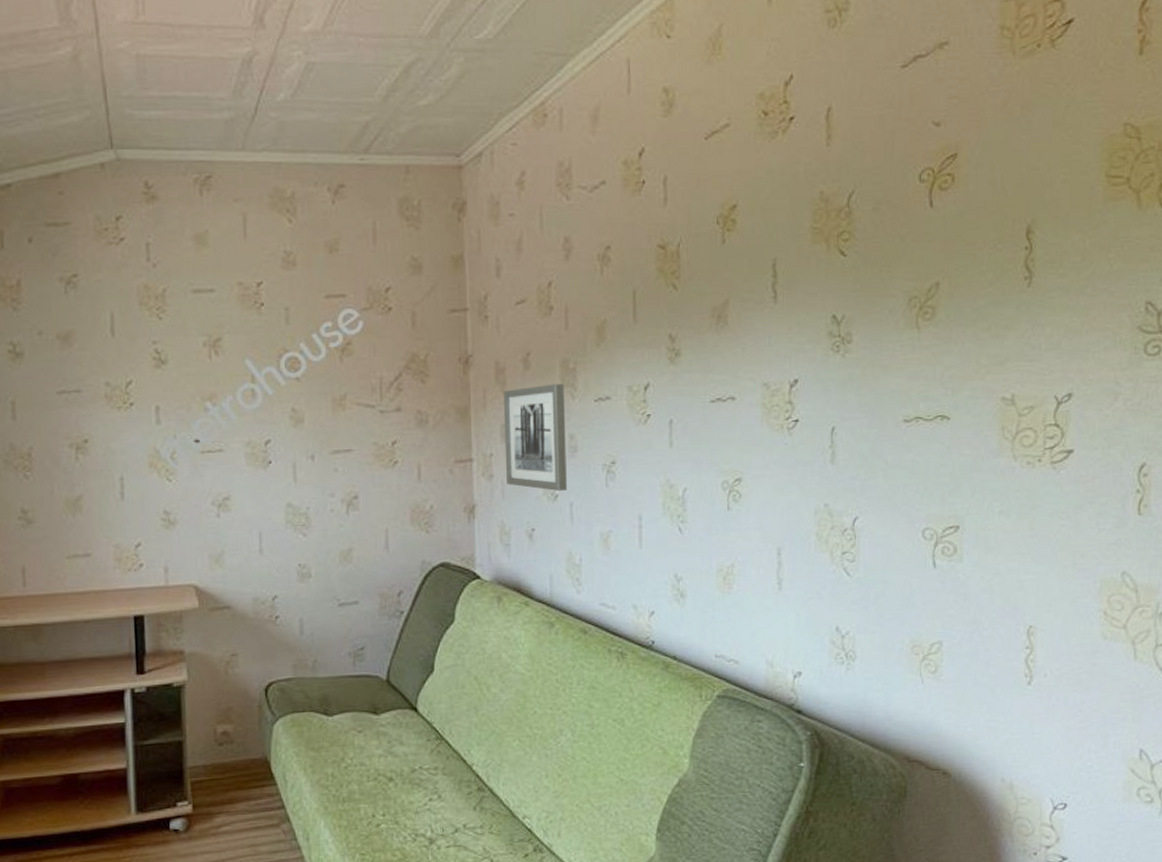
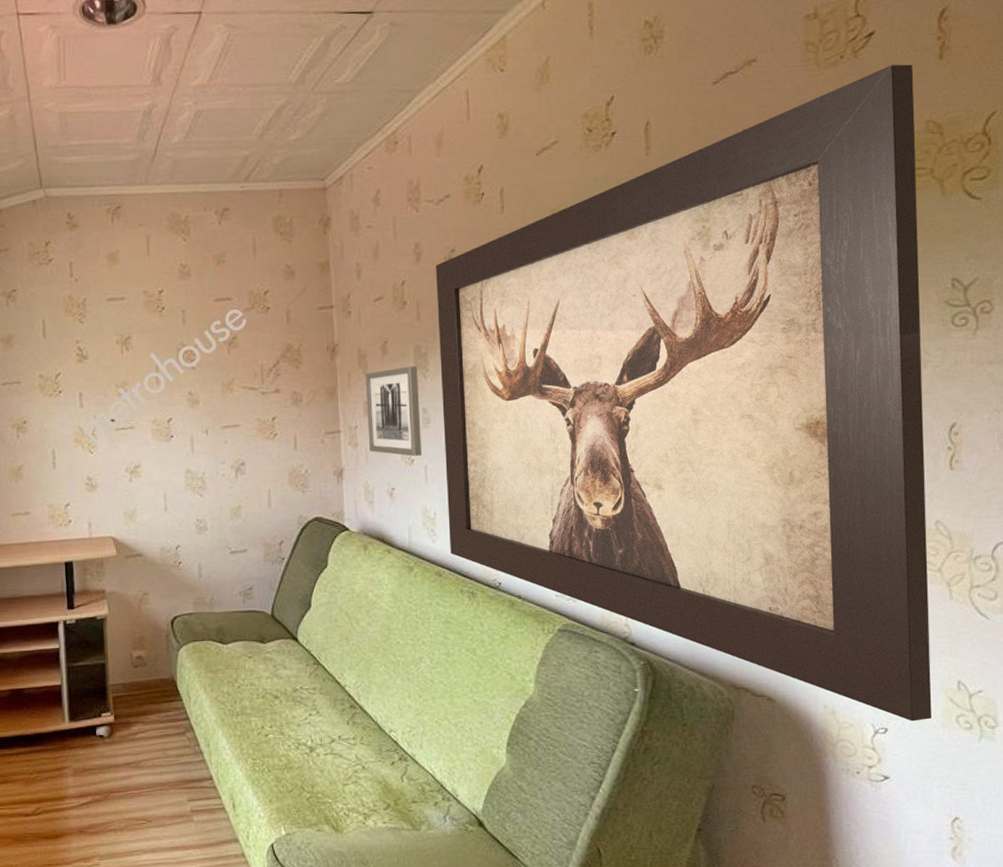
wall art: none [588,58,1113,796] -> present [436,64,932,722]

